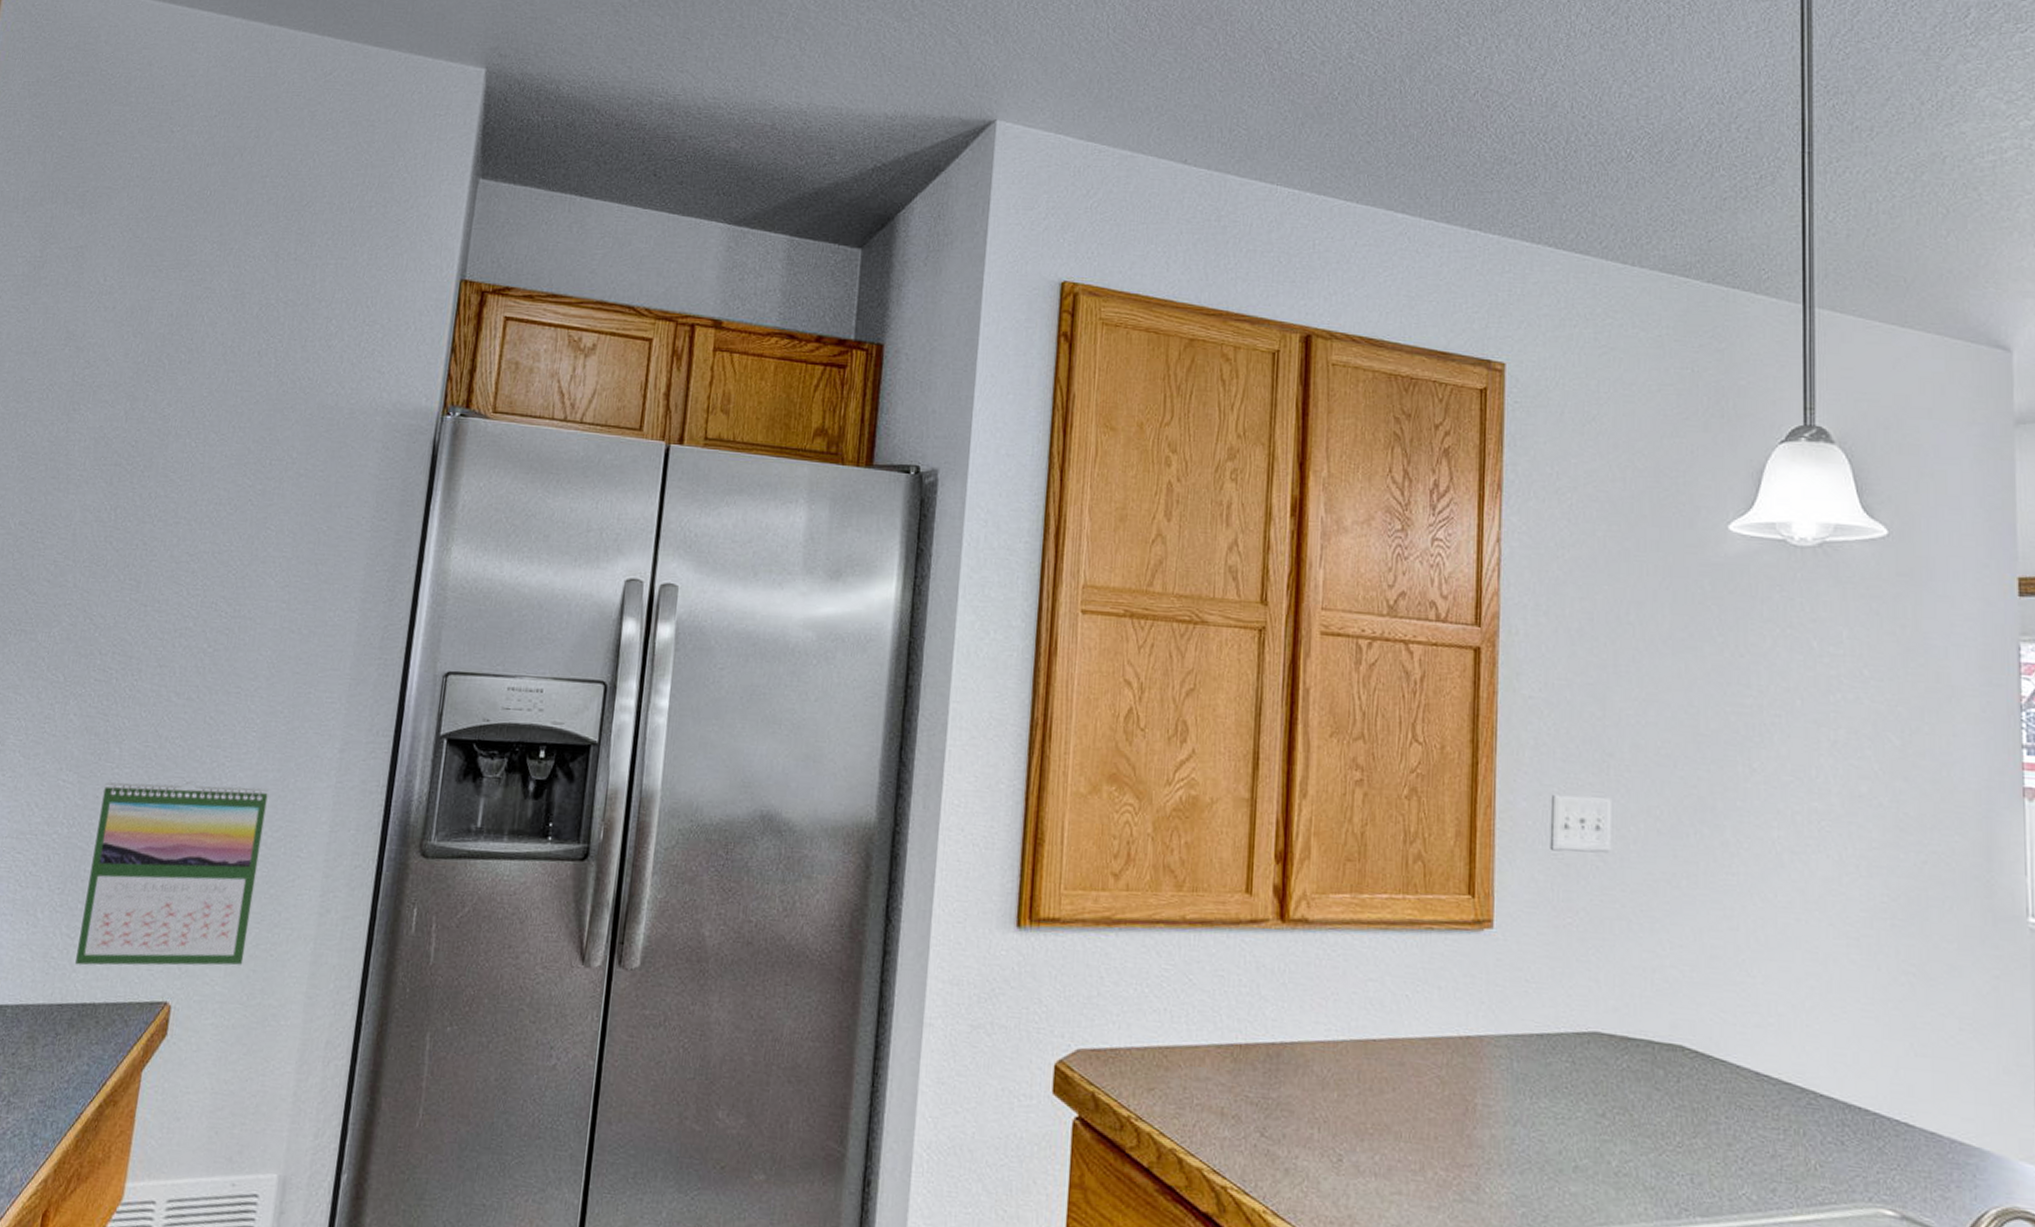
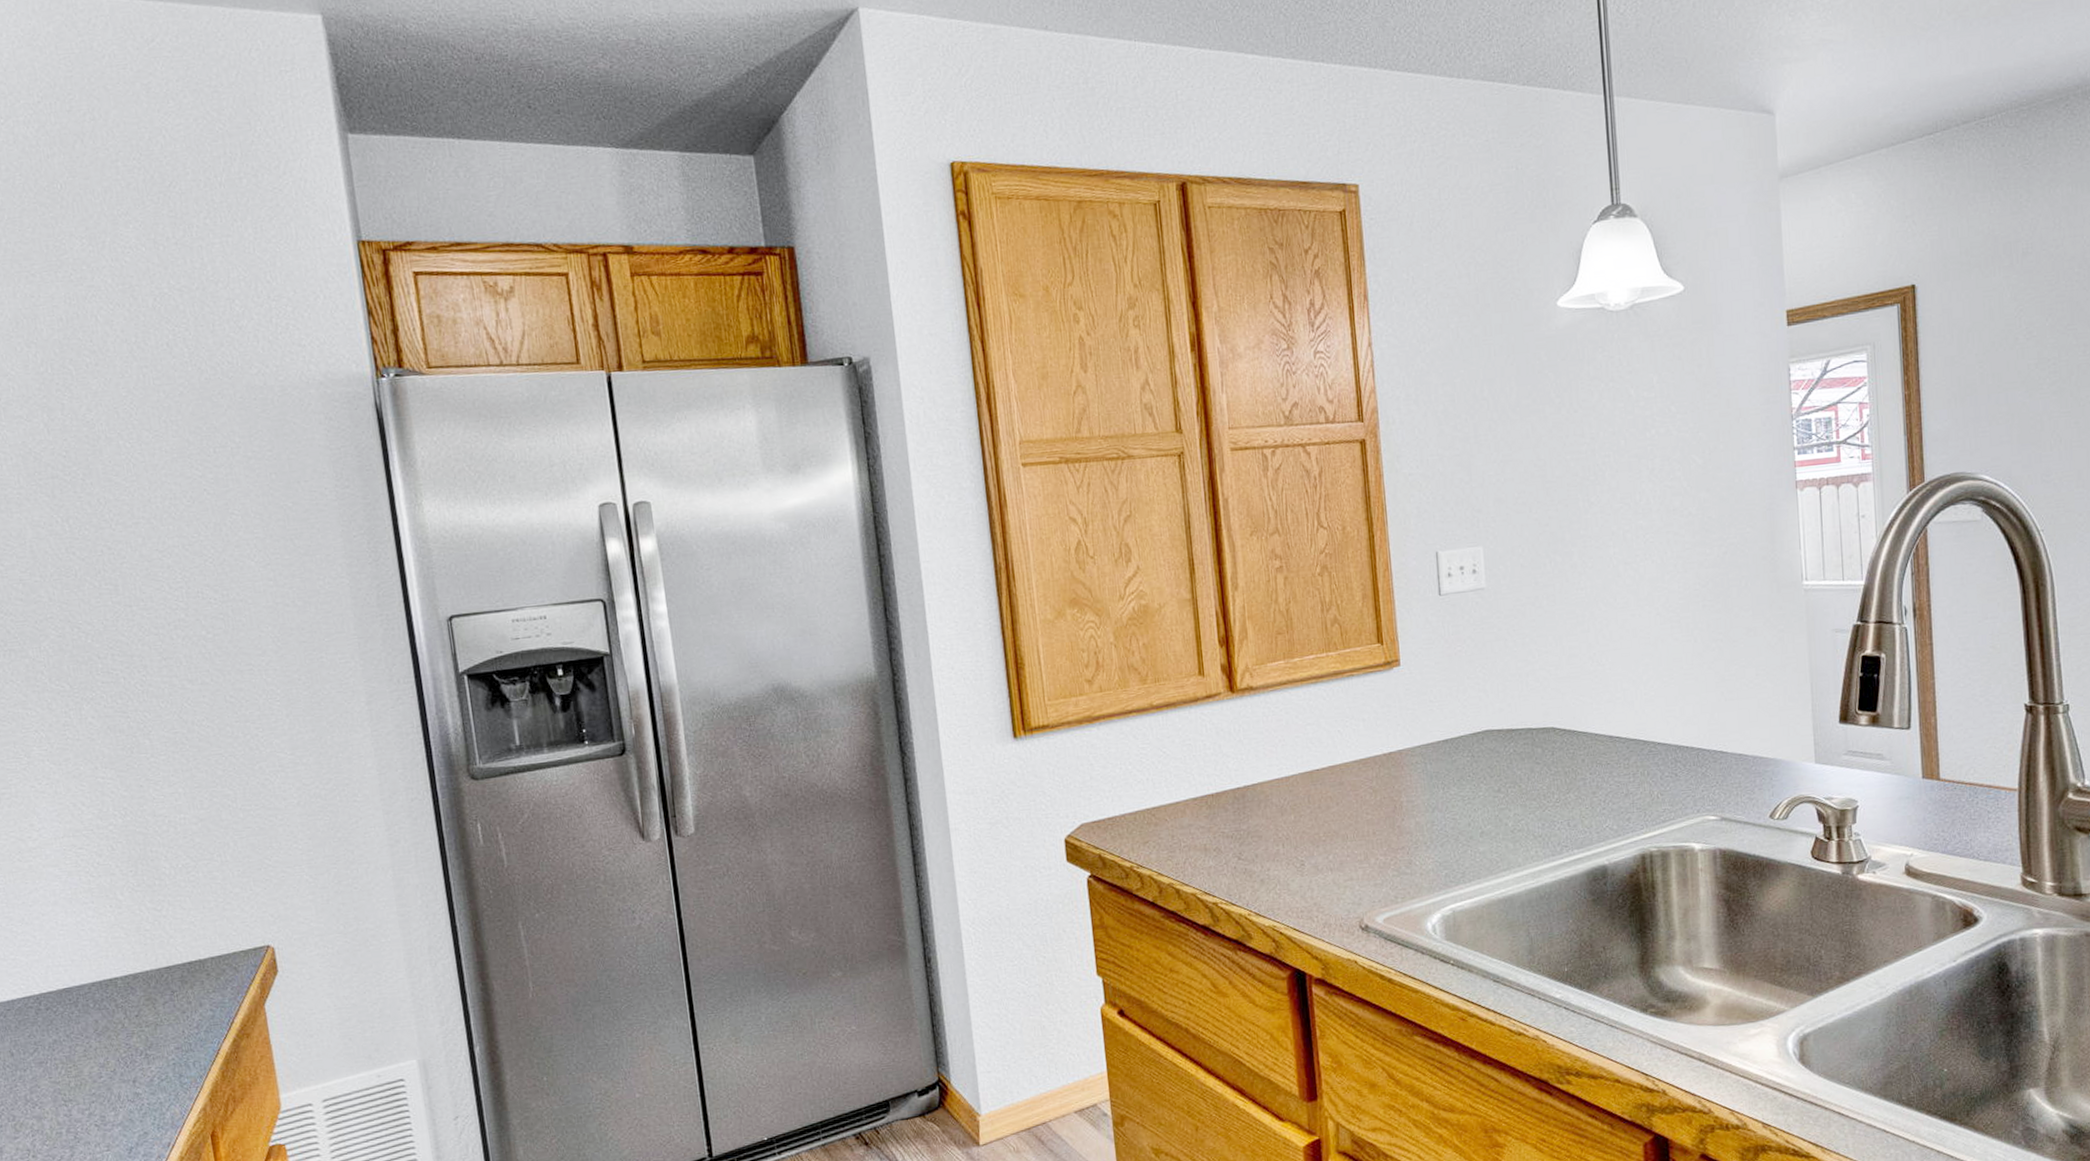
calendar: present [75,781,269,966] -> none [145,748,331,932]

